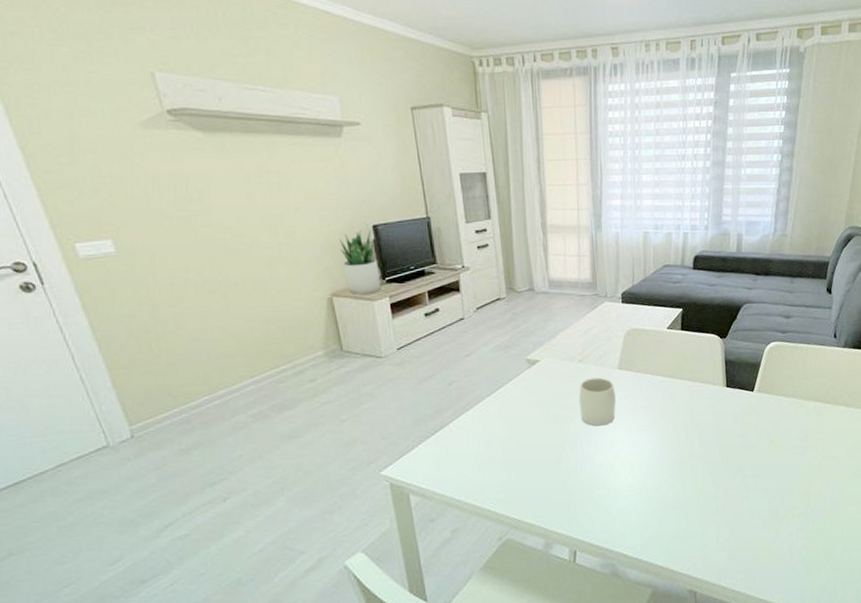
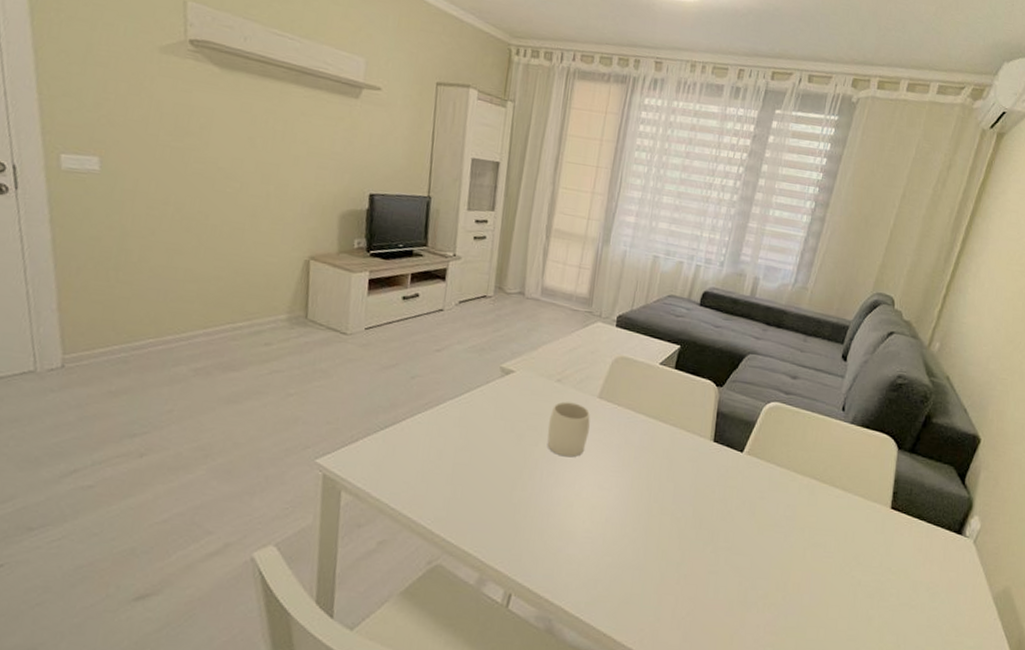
planter: present [339,229,381,296] -> none [328,196,367,265]

